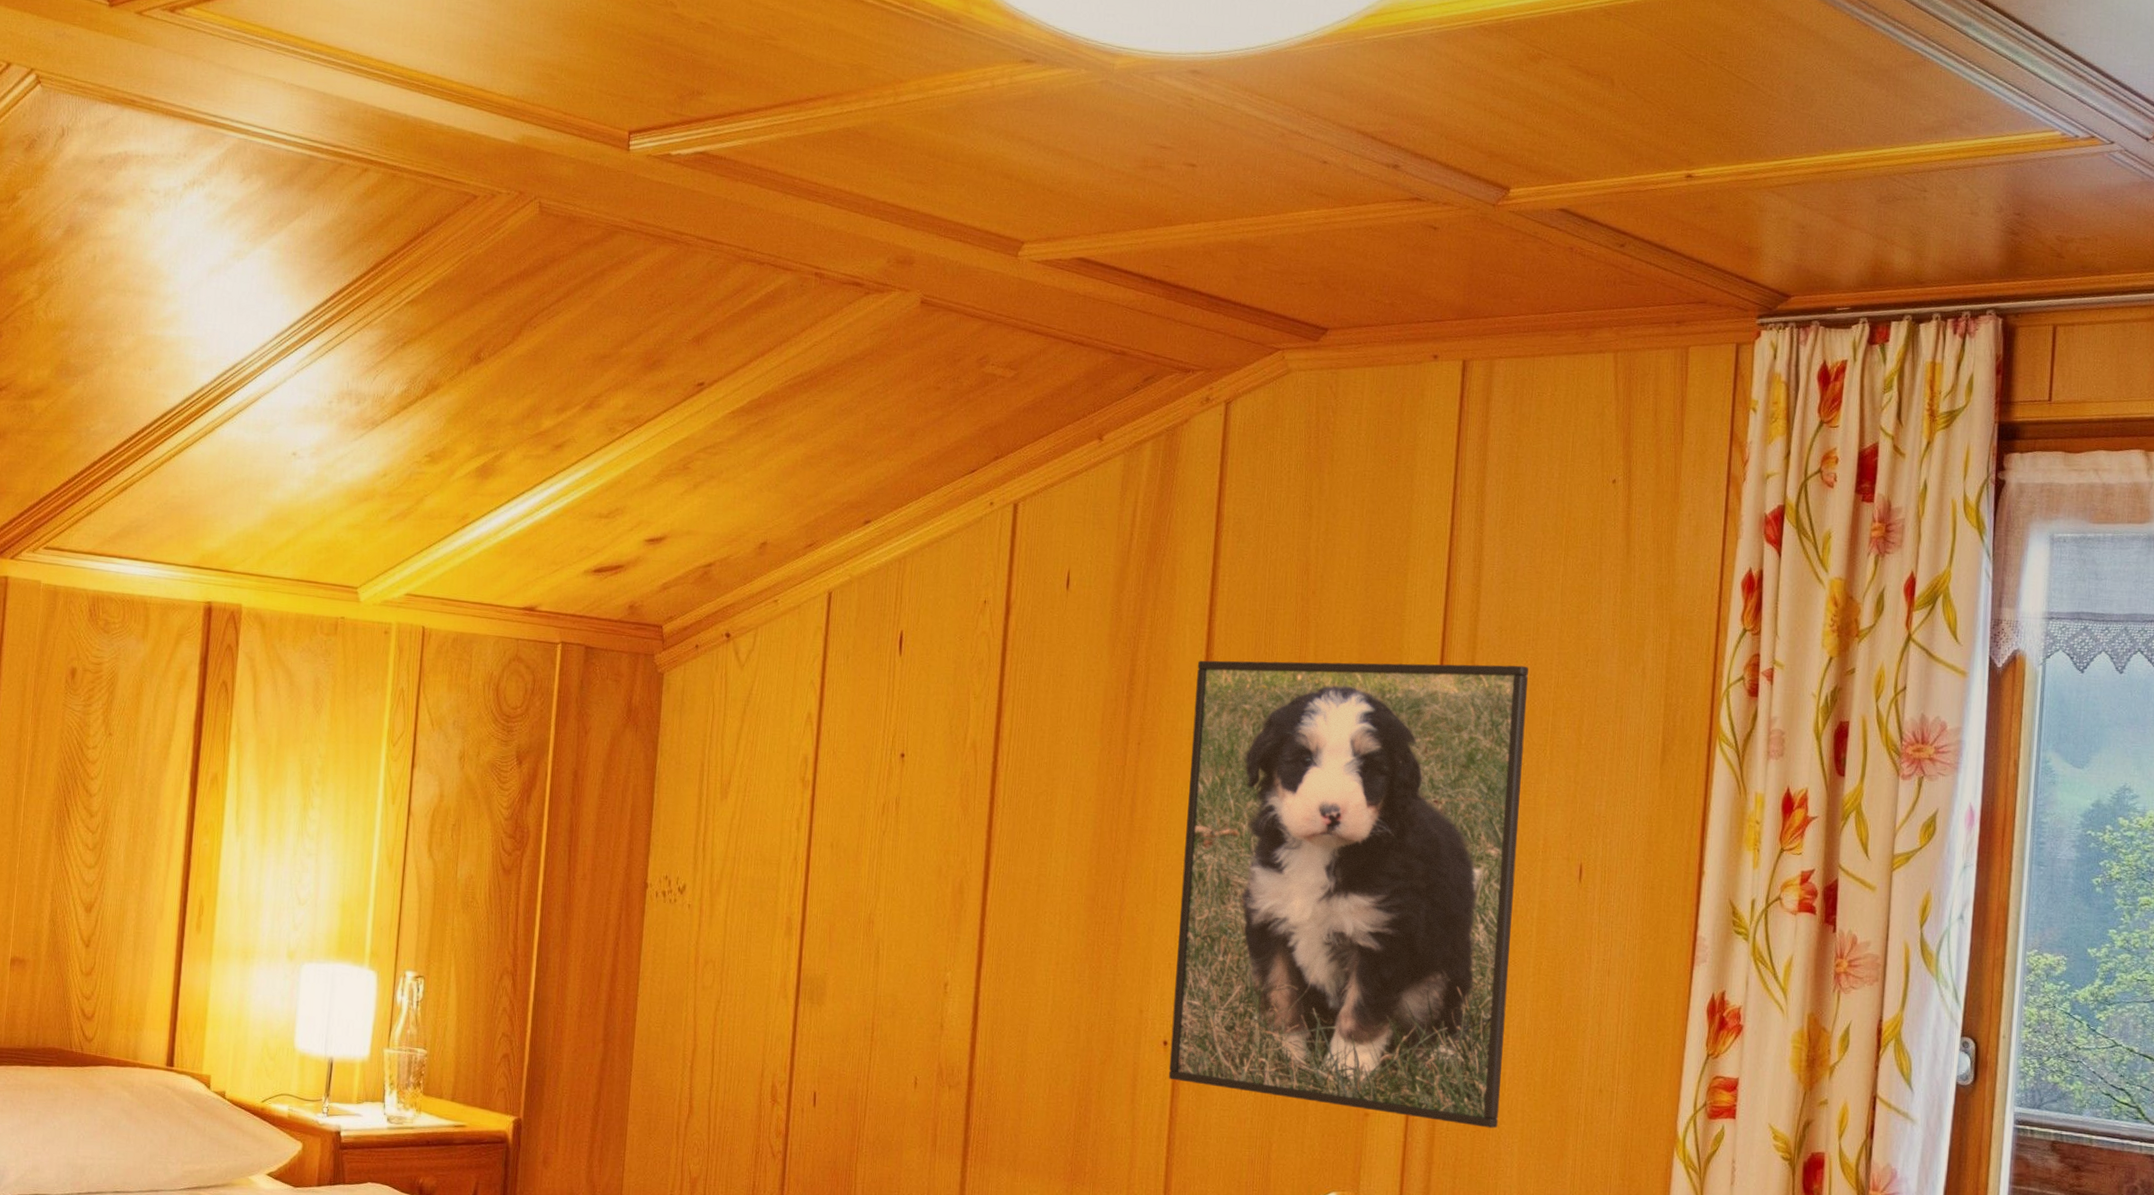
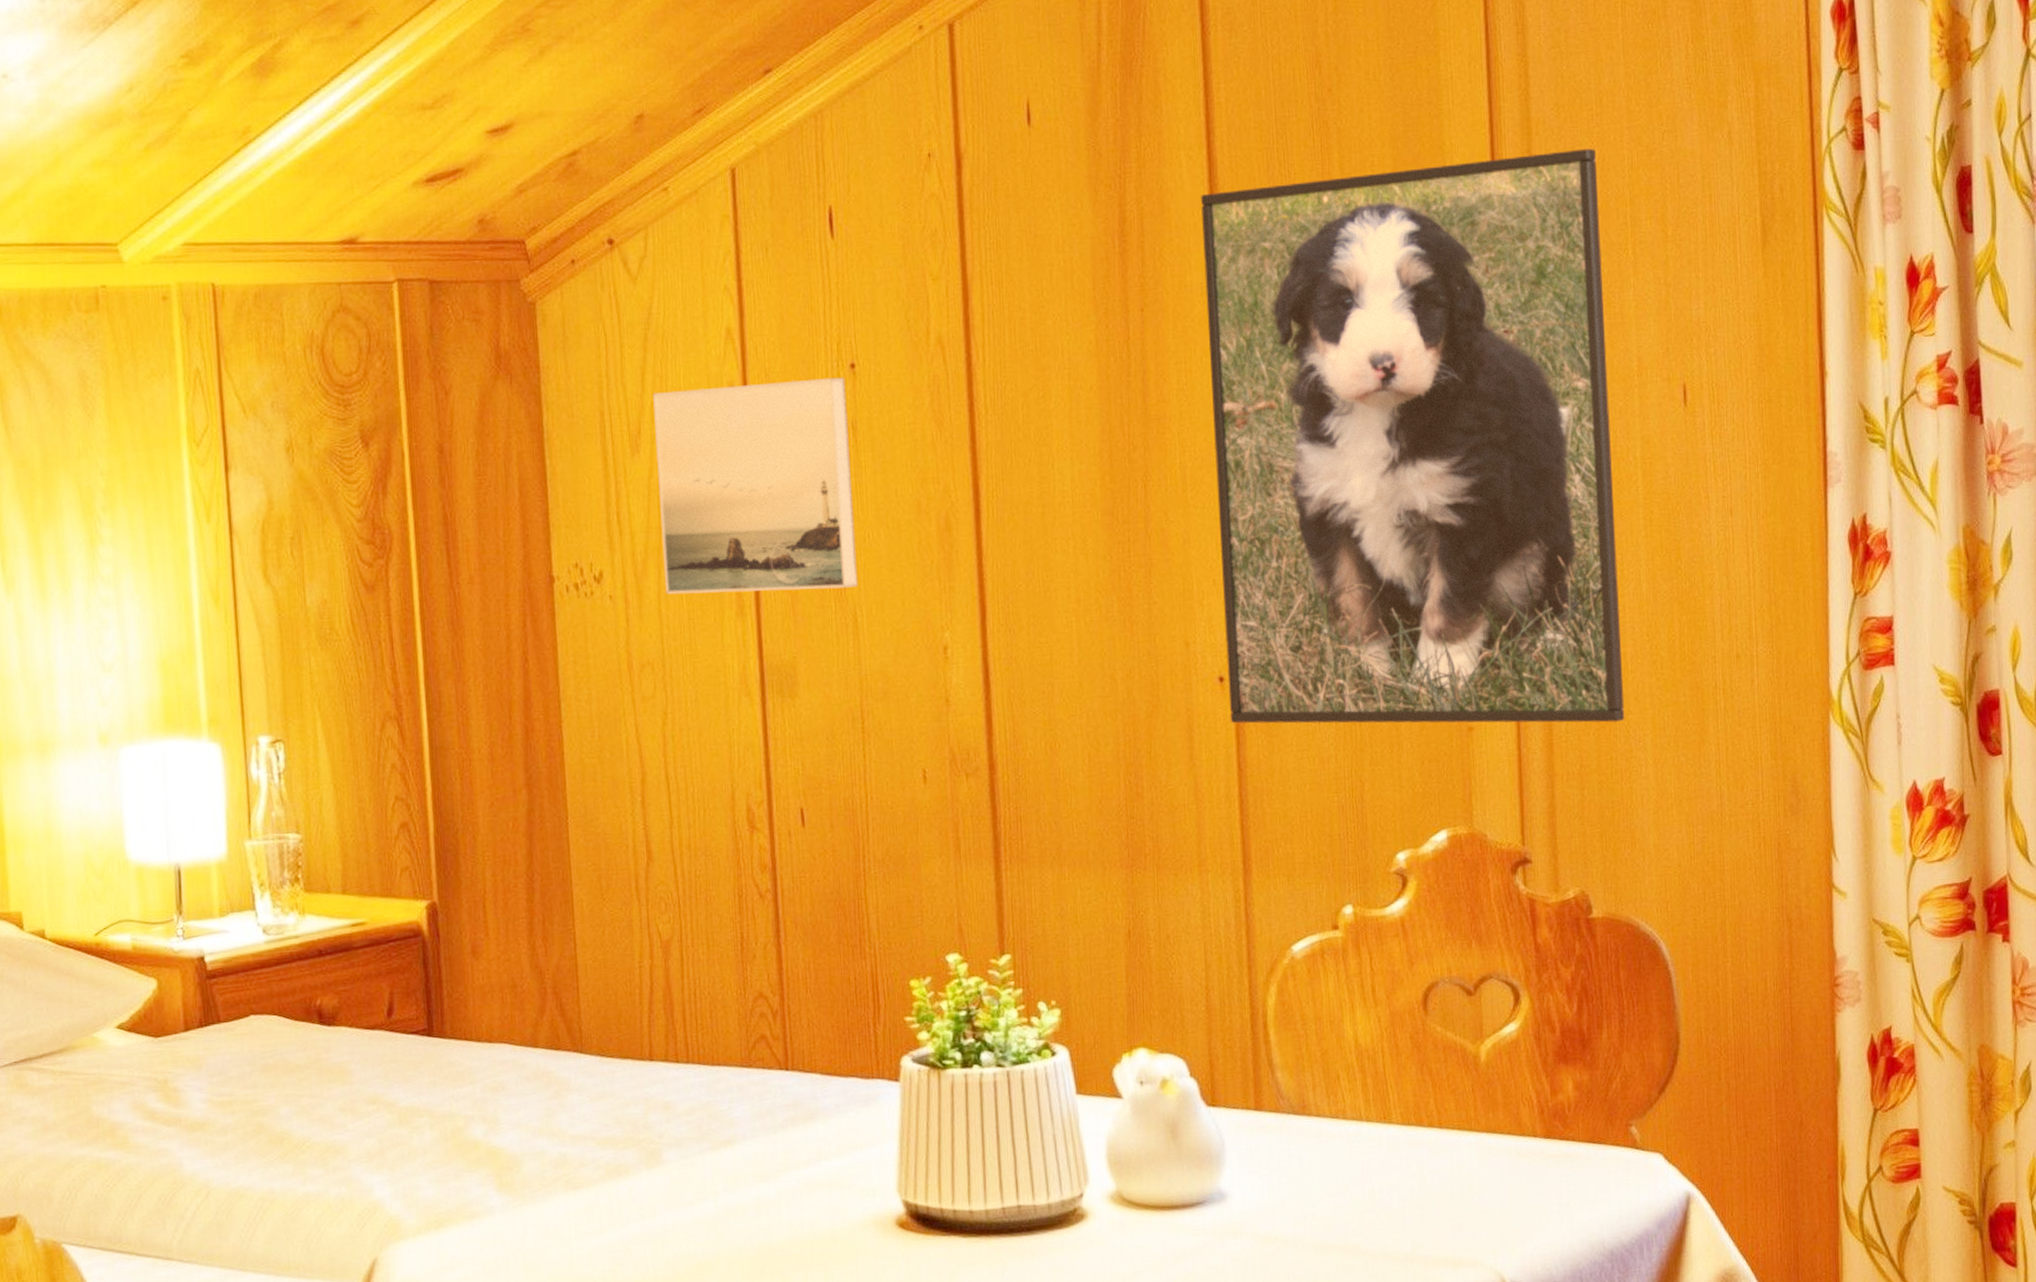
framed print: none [732,755,895,927] -> present [653,377,858,595]

